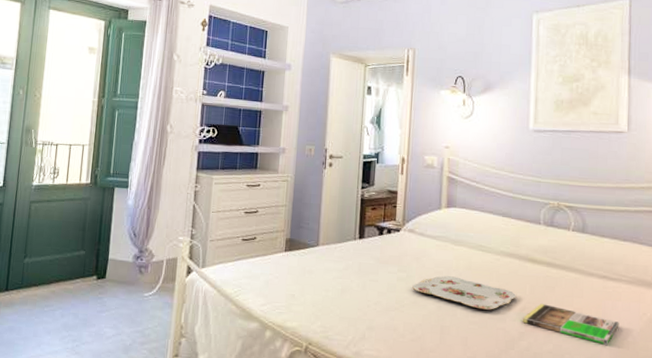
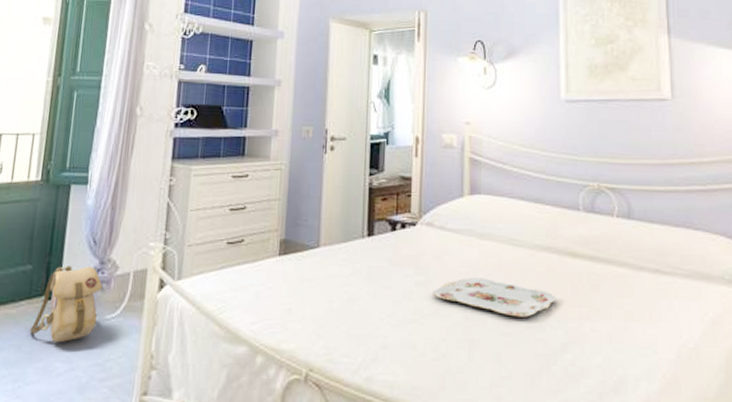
backpack: none [84,252,142,313] -> present [30,265,103,343]
magazine: present [522,303,619,345] -> none [564,306,678,354]

